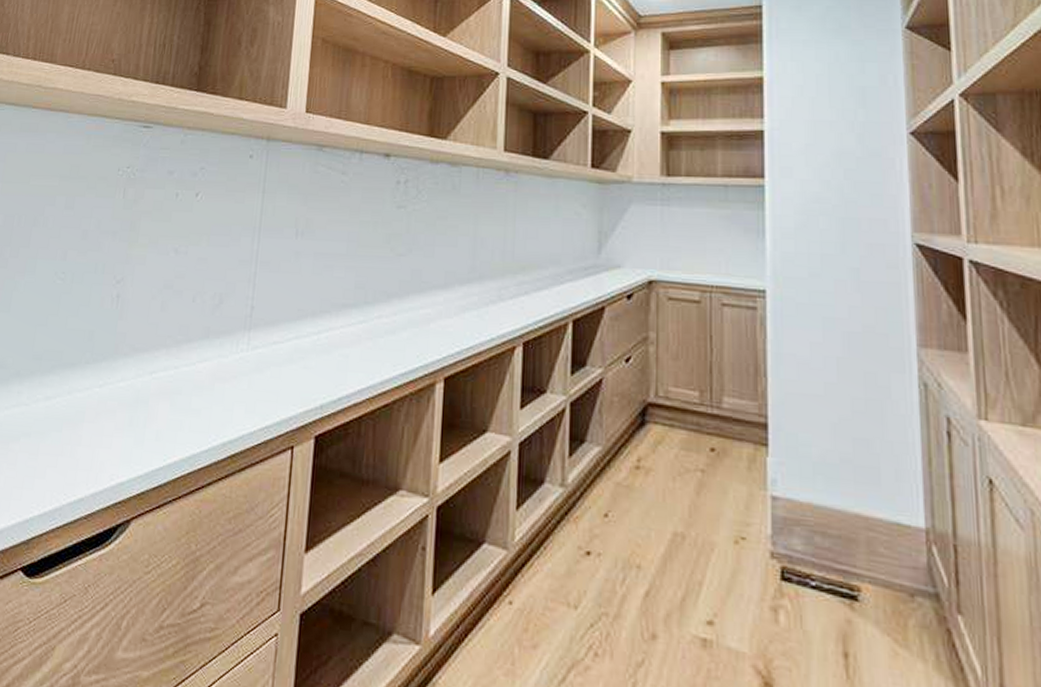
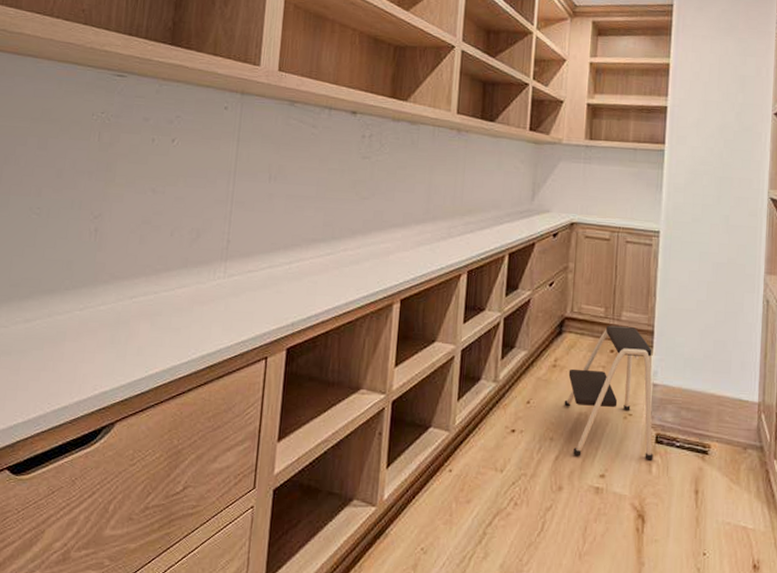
step stool: none [653,414,779,605] -> present [564,325,653,460]

